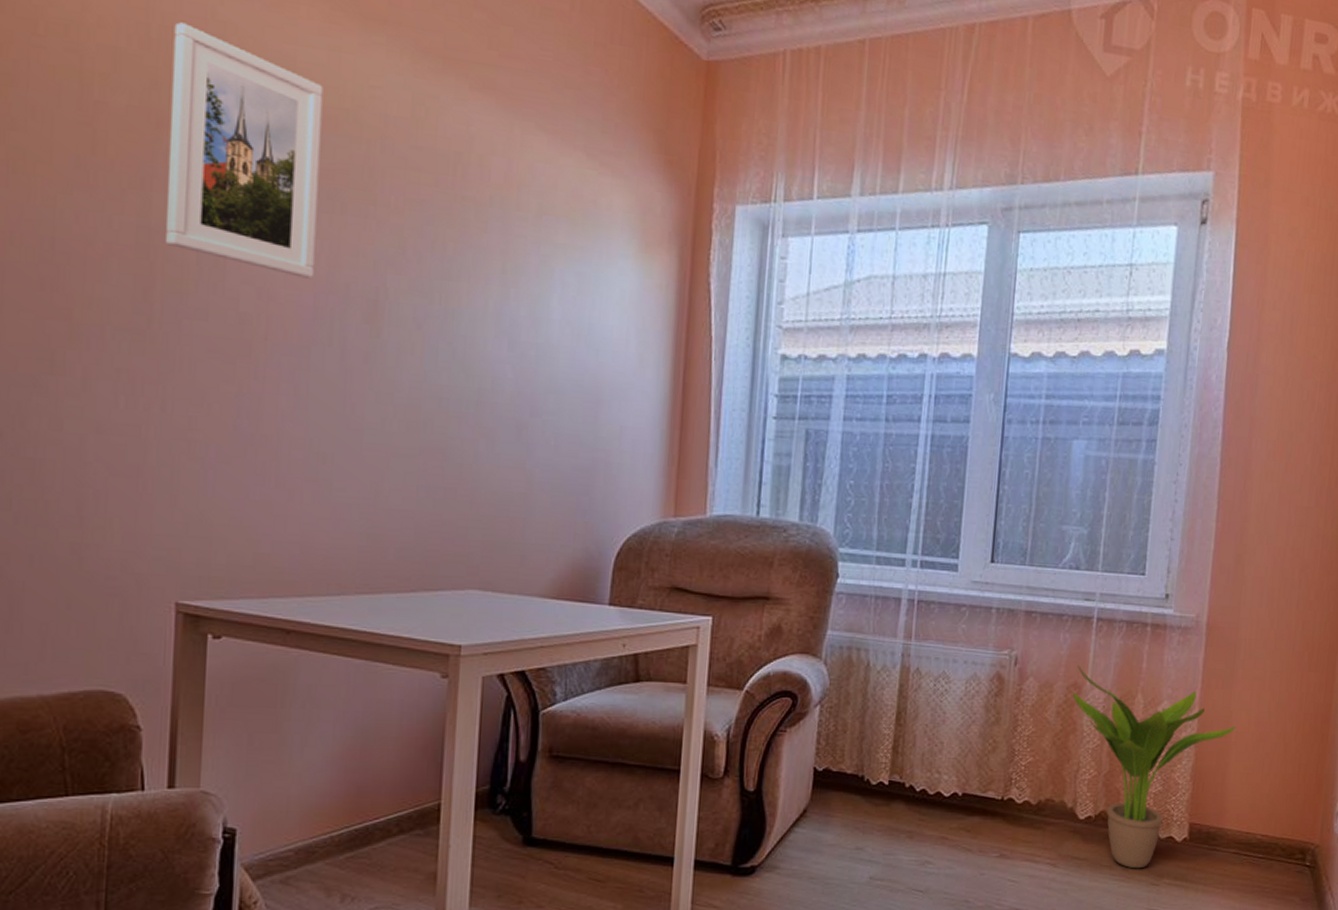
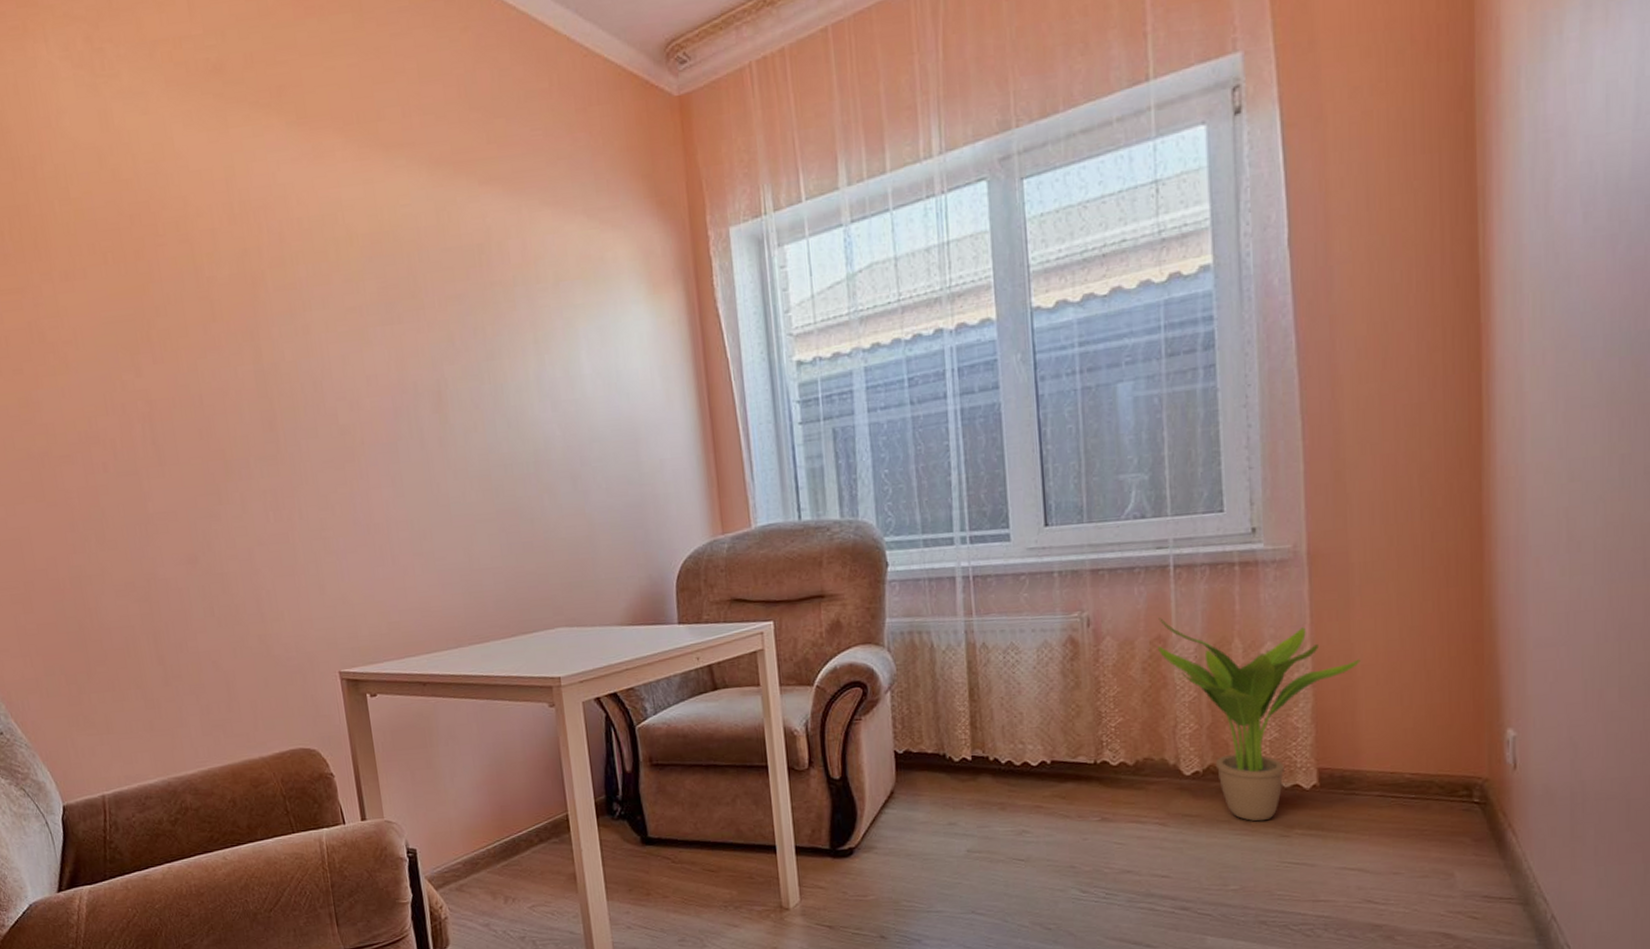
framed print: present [166,22,323,279] -> none [249,194,388,386]

